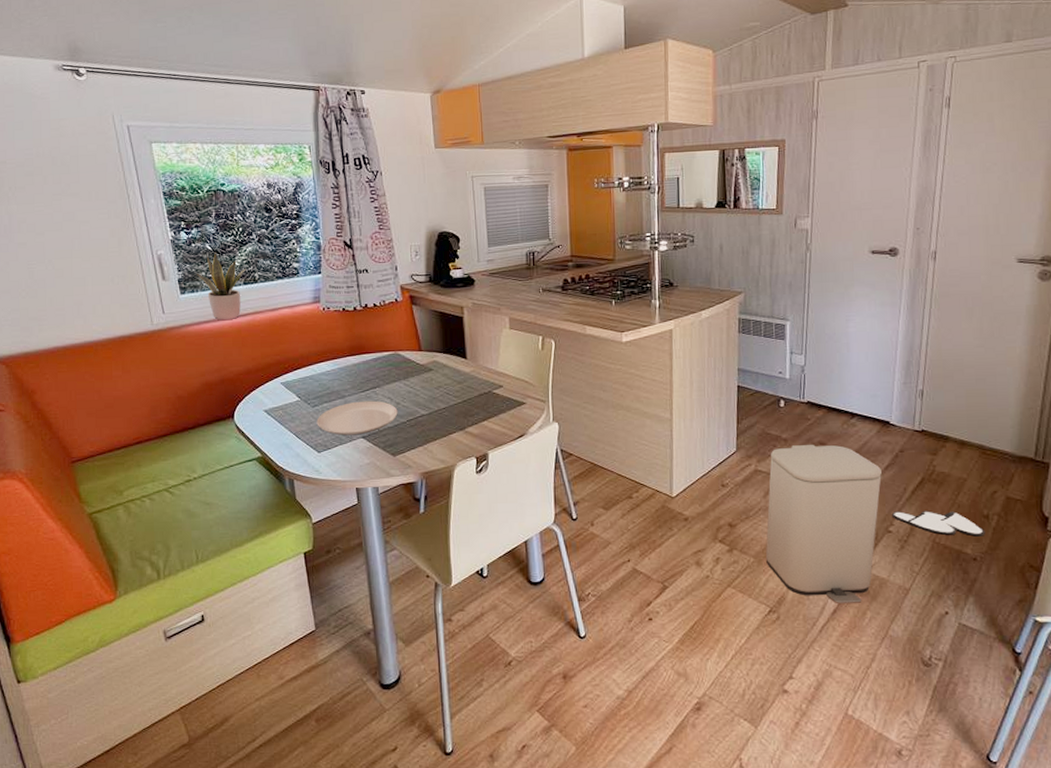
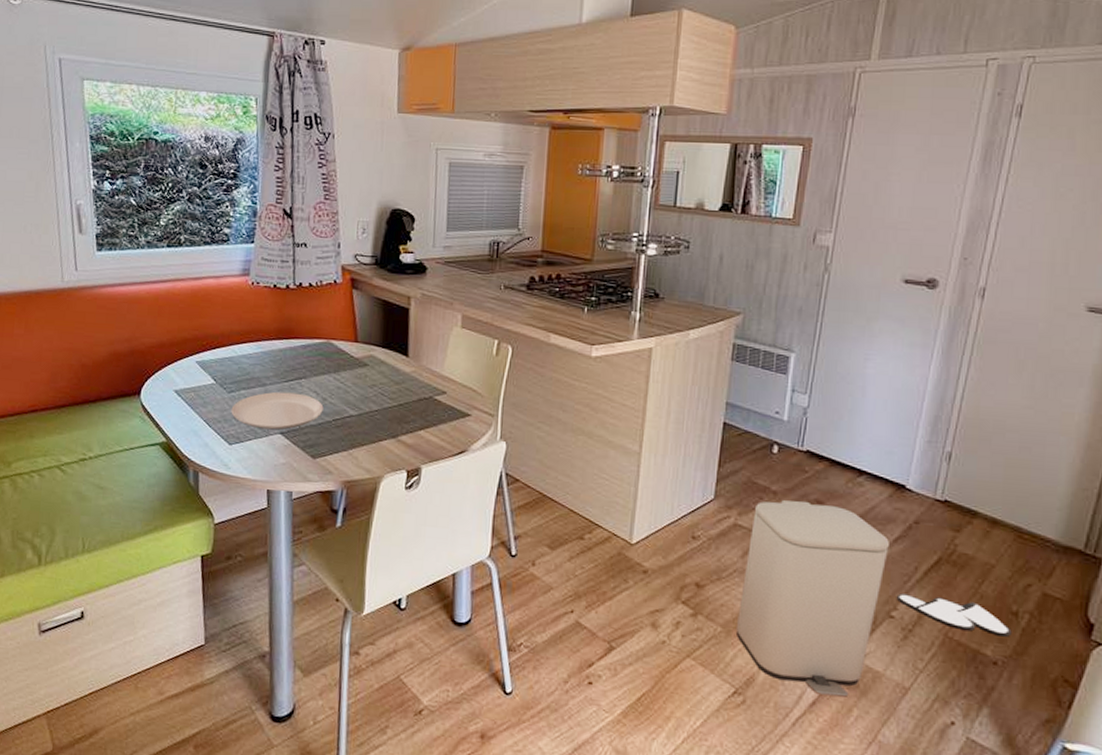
potted plant: present [196,252,246,321] -> none [116,207,172,286]

